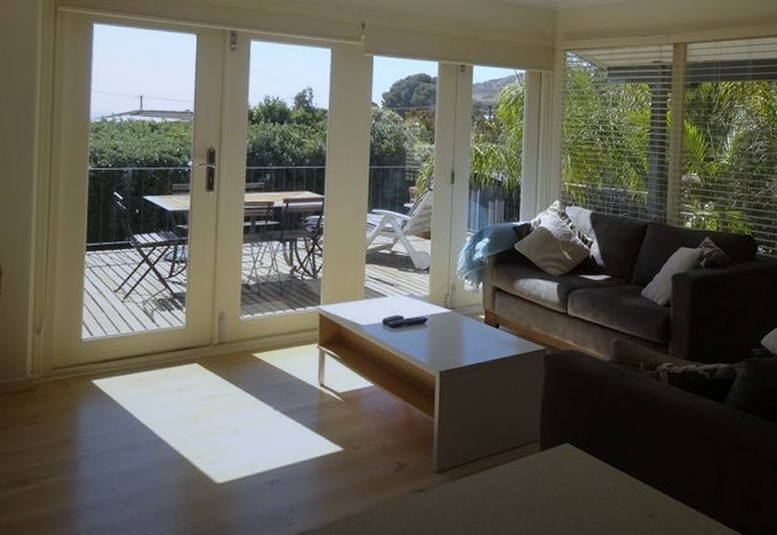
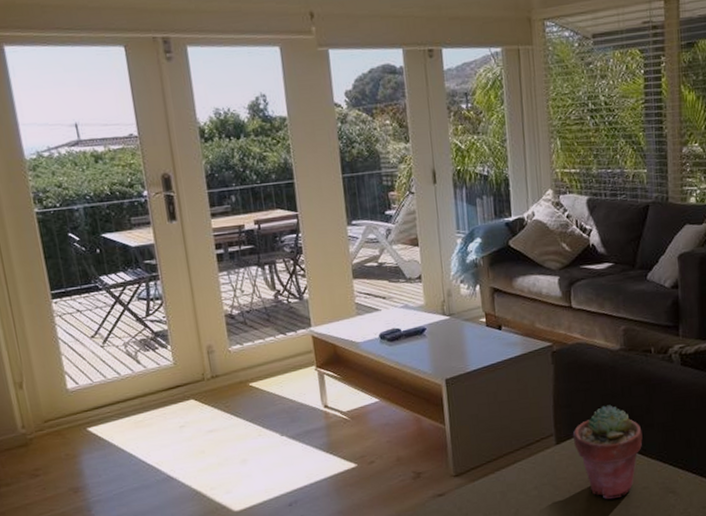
potted succulent: none [557,416,626,516] -> present [572,405,643,500]

